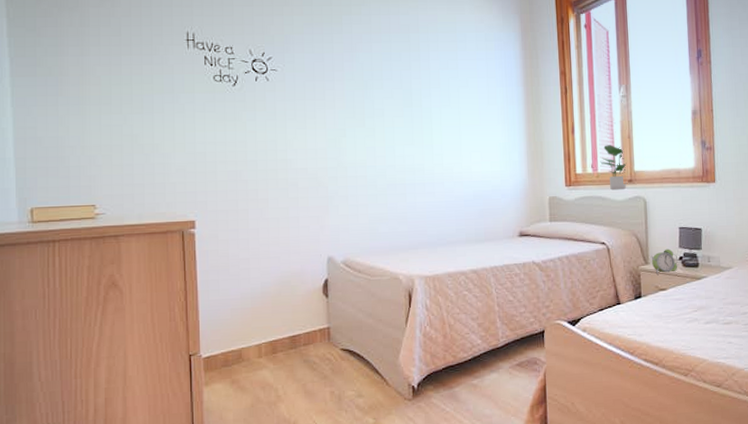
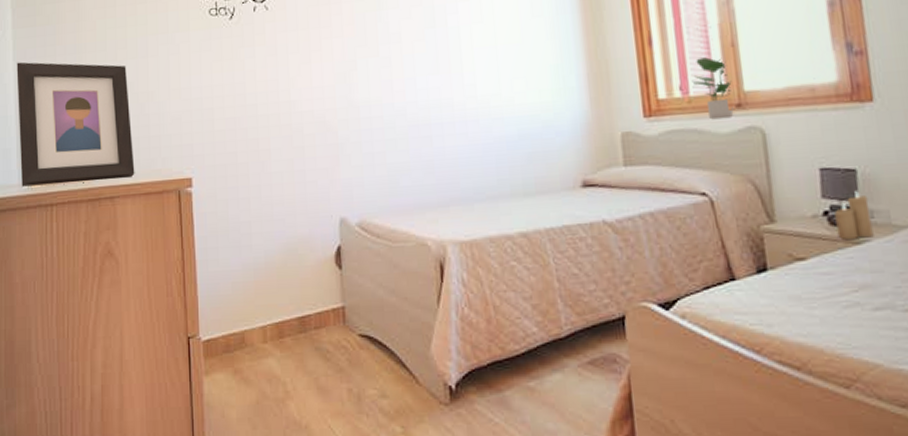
picture frame: none [15,108,140,224] -> present [16,62,135,187]
alarm clock: present [651,248,678,274] -> none [778,199,822,237]
candle: none [686,243,709,277] -> present [834,191,874,241]

